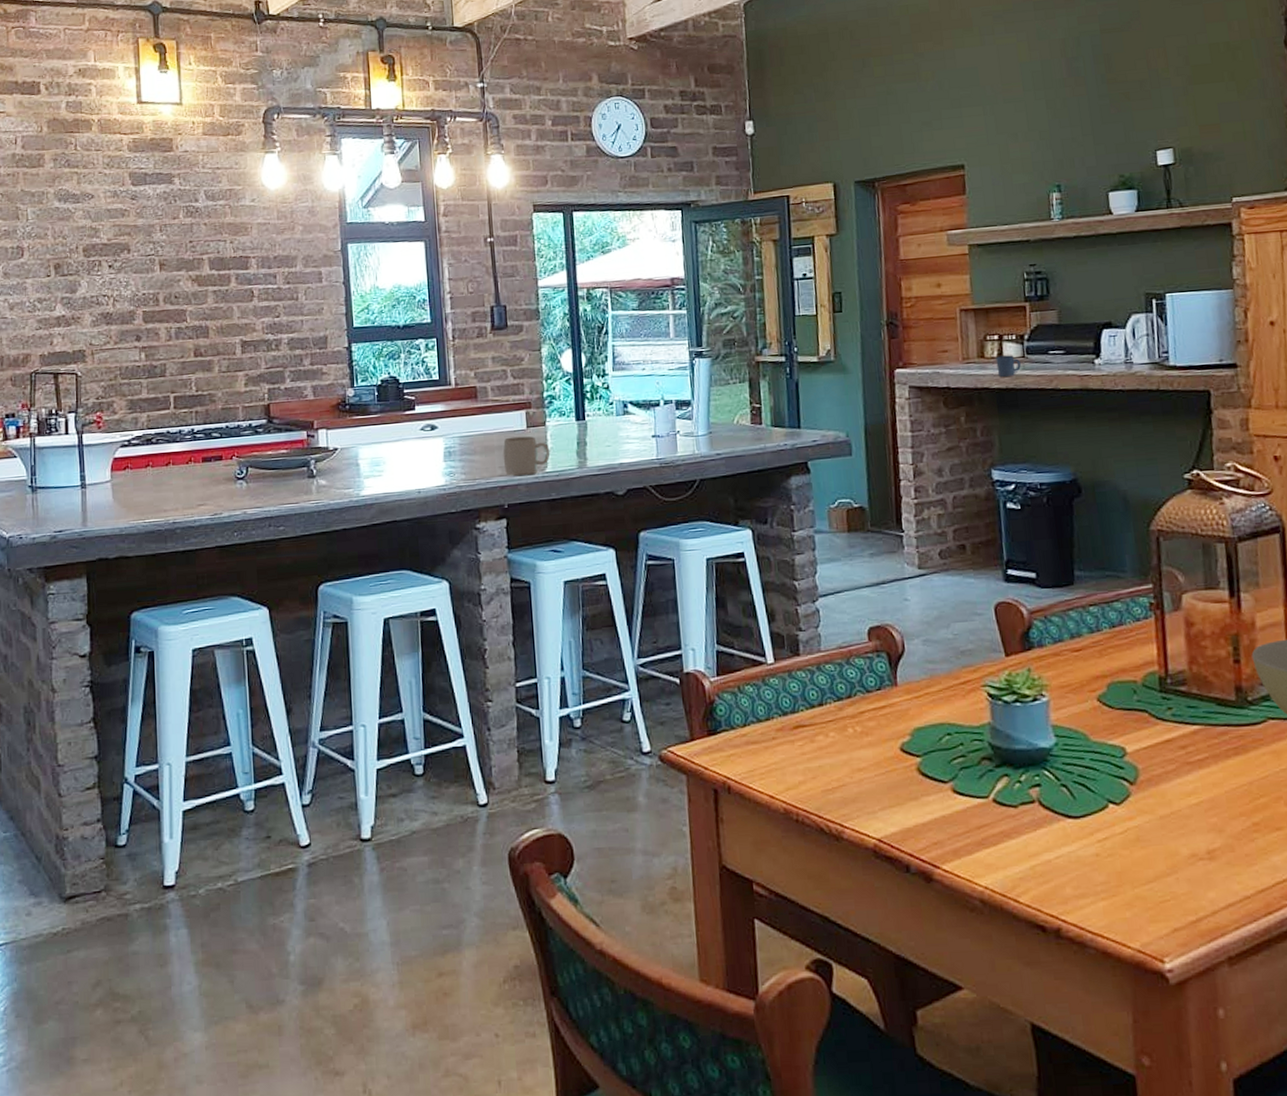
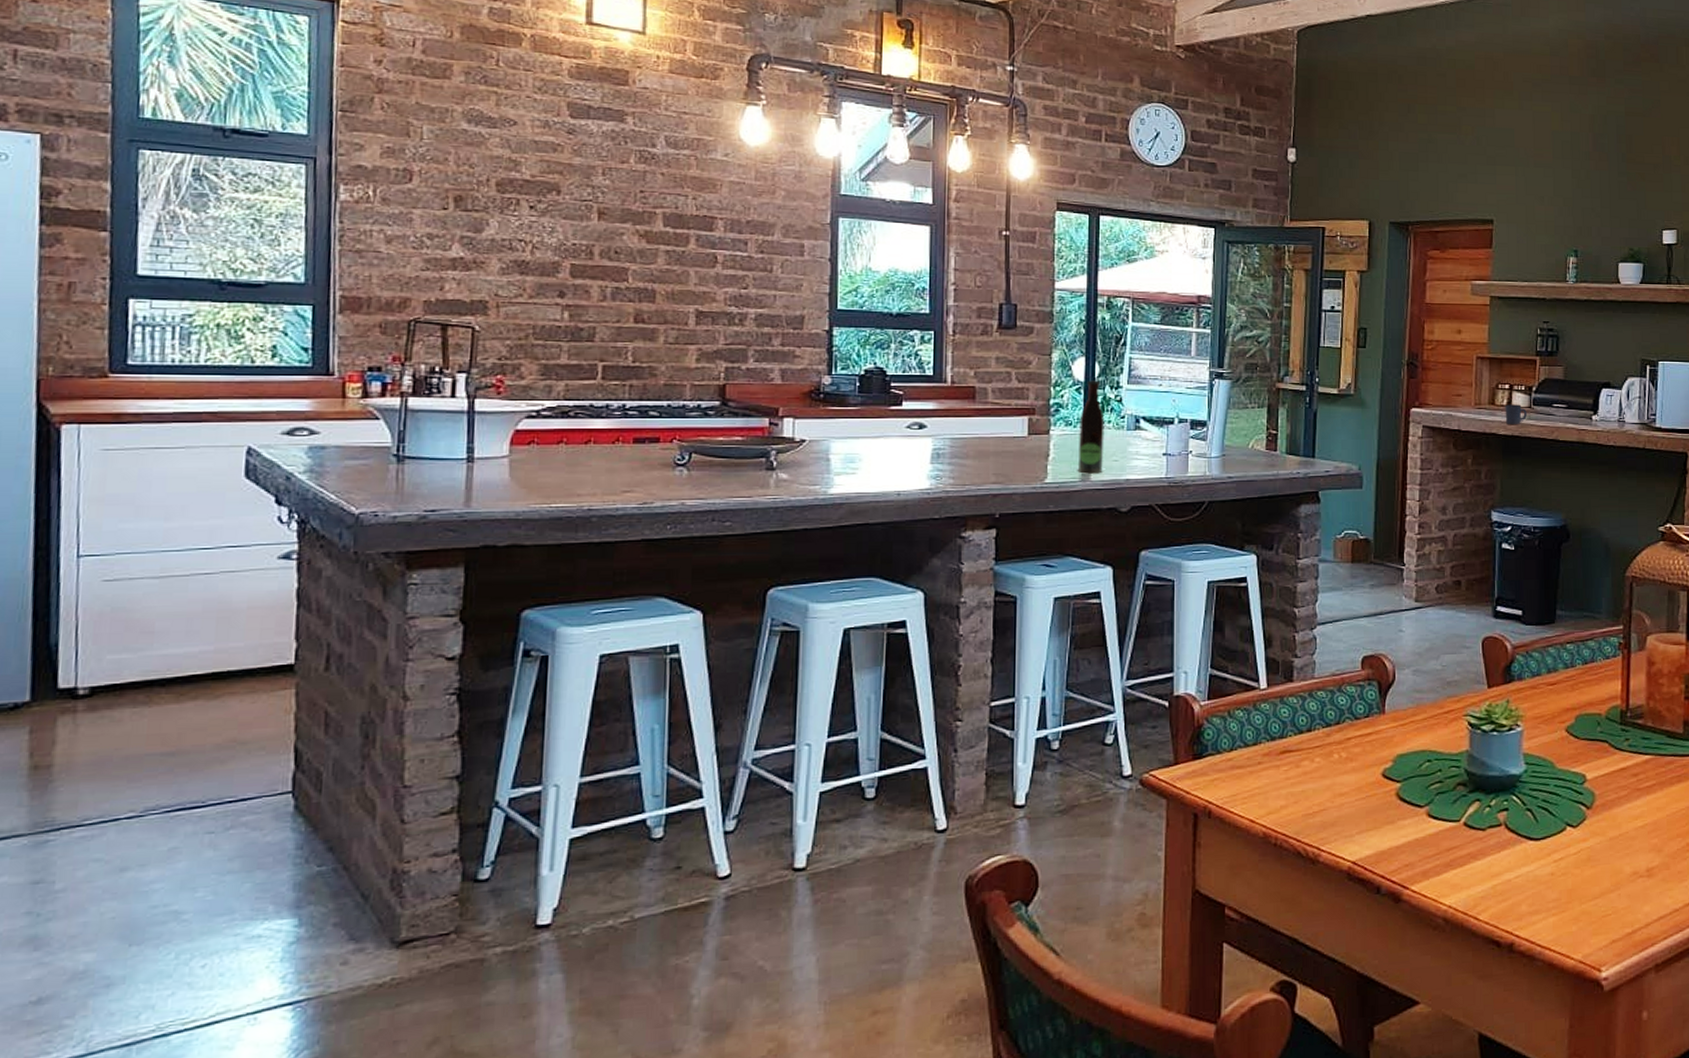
mug: present [502,436,551,476] -> none [998,443,1052,484]
bottle: none [572,370,598,461] -> present [1077,380,1105,474]

